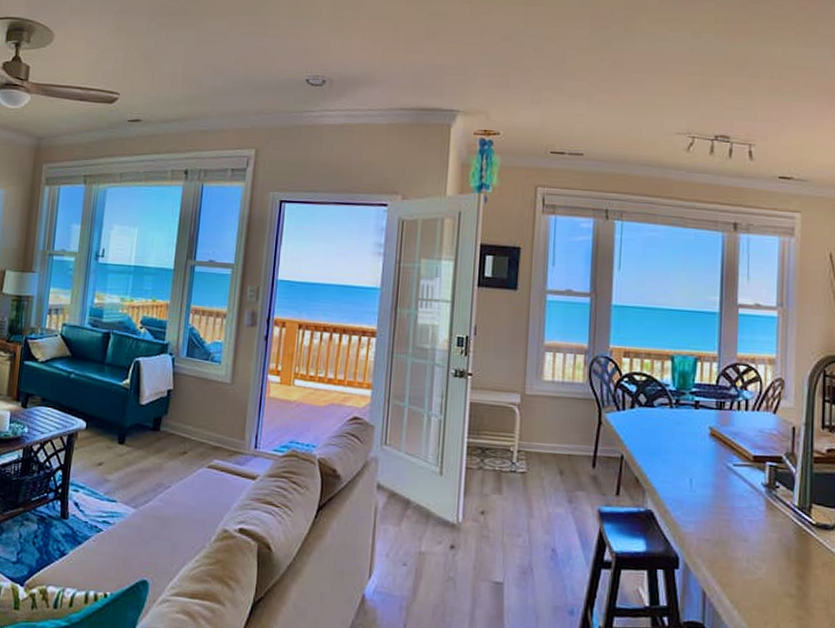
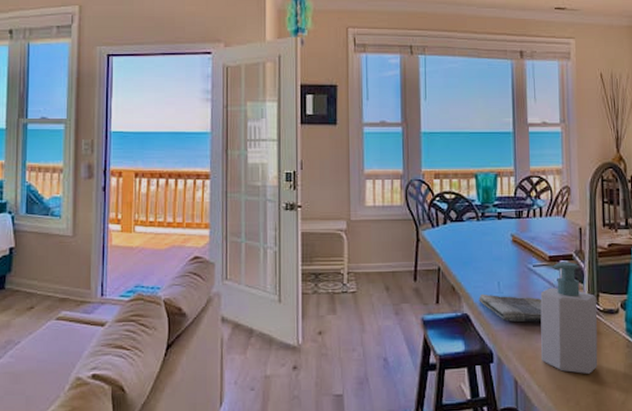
dish towel: none [666,490,741,530] -> present [479,294,542,323]
soap bottle: none [735,463,809,595] -> present [540,262,598,374]

